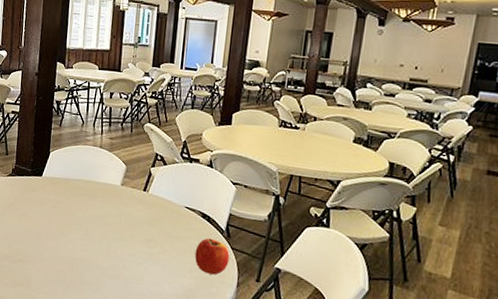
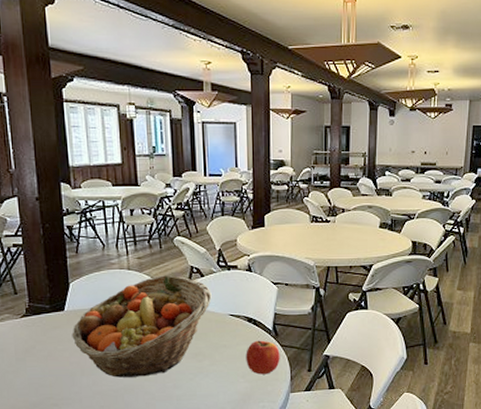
fruit basket: none [44,157,171,253] -> present [72,275,212,378]

